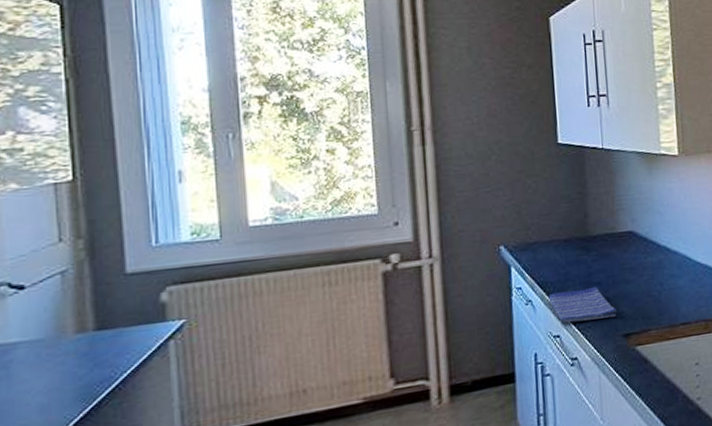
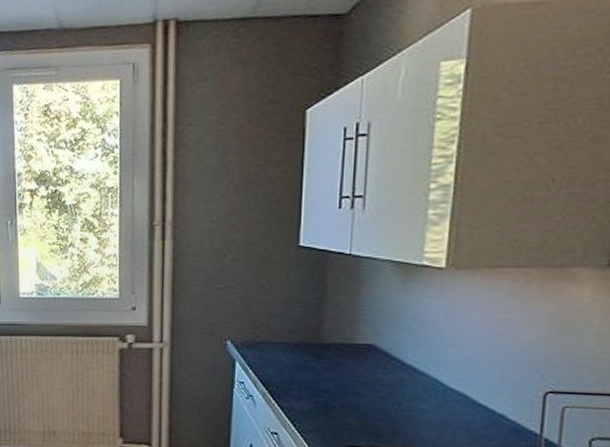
dish towel: present [548,286,617,323] -> none [270,392,343,427]

